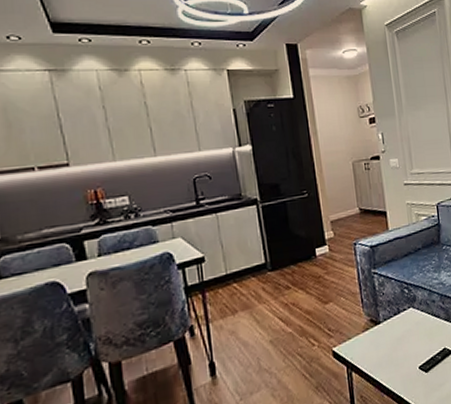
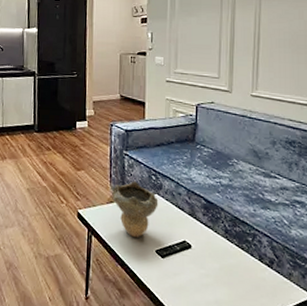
decorative bowl: none [366,299,415,361] -> present [112,181,159,238]

